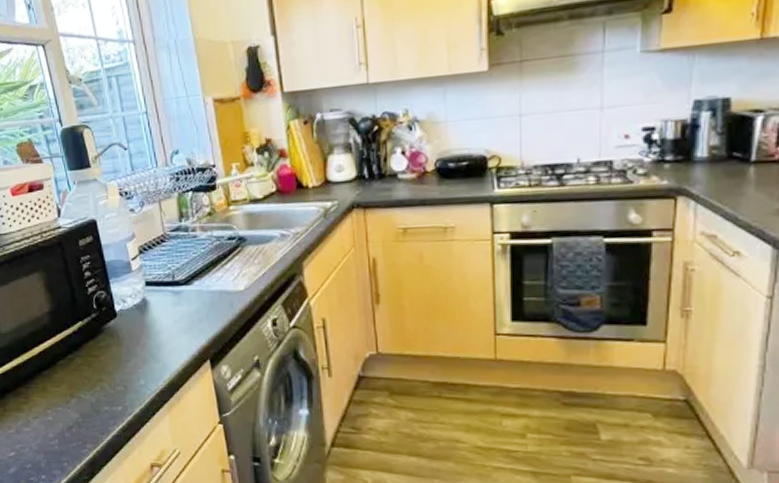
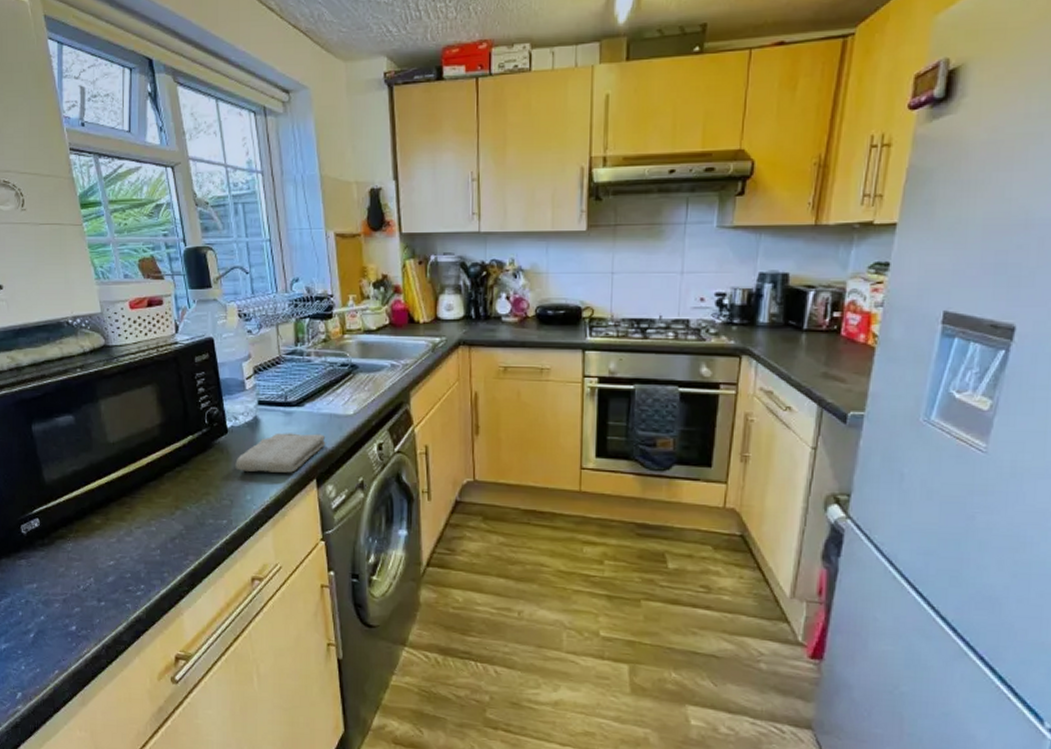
washcloth: none [126,312,218,355] -> present [235,433,326,473]

